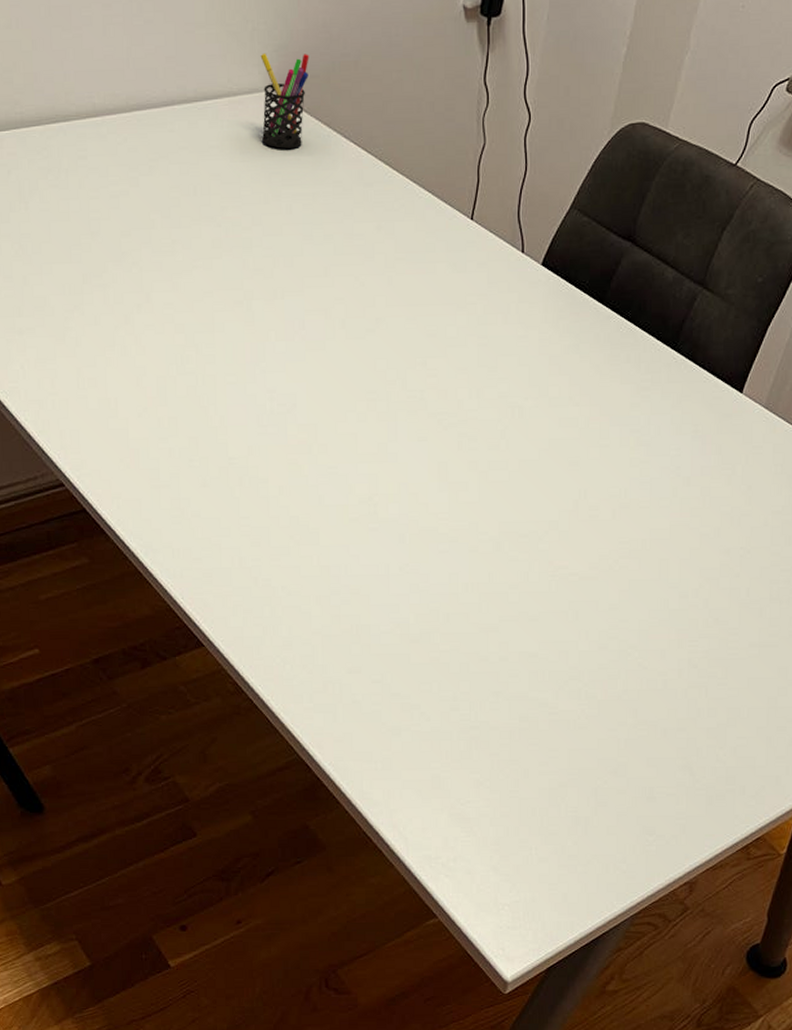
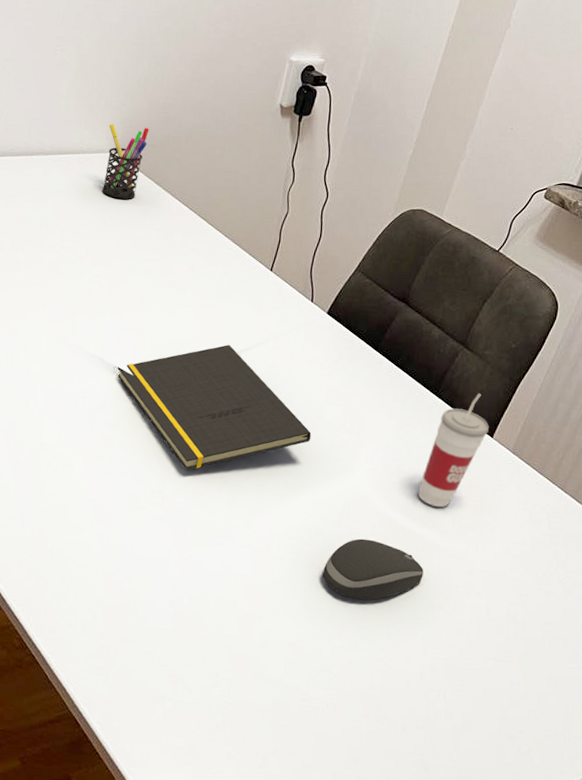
notepad: none [306,315,536,470] -> present [117,344,312,470]
computer mouse: none [561,527,674,596] -> present [322,538,424,600]
cup: none [661,341,737,481] -> present [418,393,489,507]

